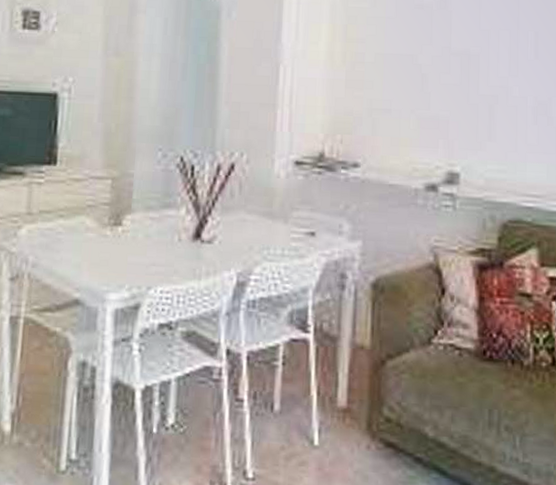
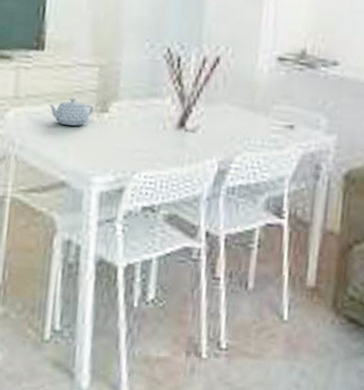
teapot: none [60,212,107,241] -> present [47,98,94,126]

